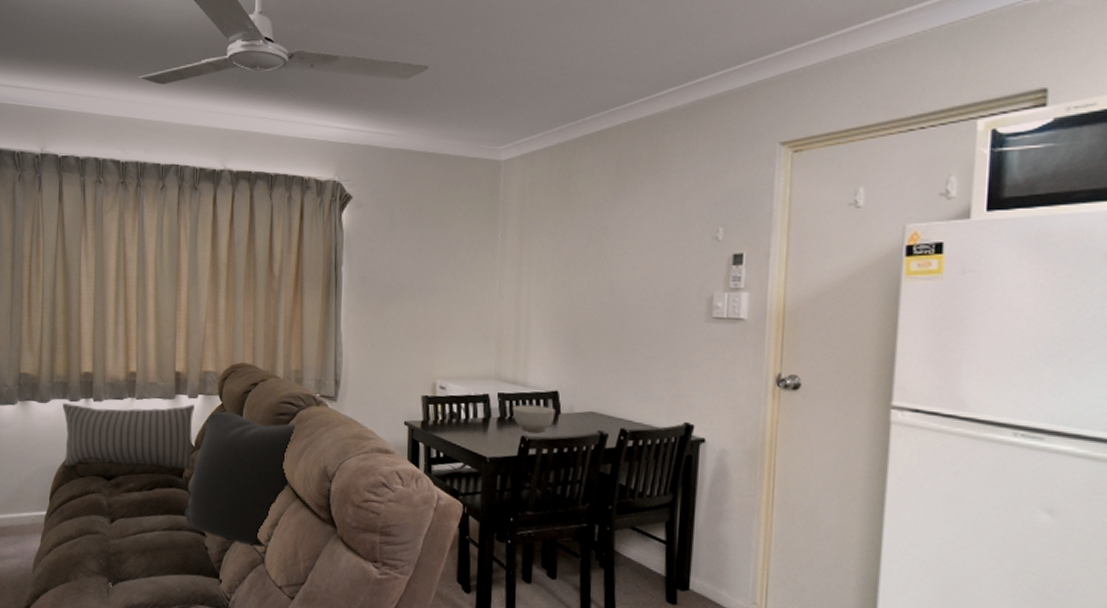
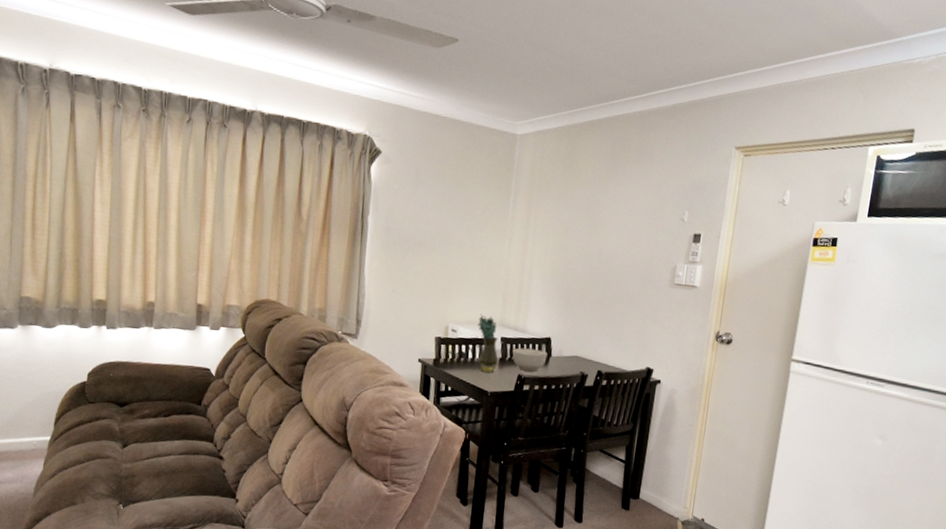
pillow: present [63,403,195,470] -> none [71,329,216,398]
cushion: present [184,411,297,547] -> none [202,343,319,469]
vase: none [470,368,497,436] -> present [478,314,499,373]

